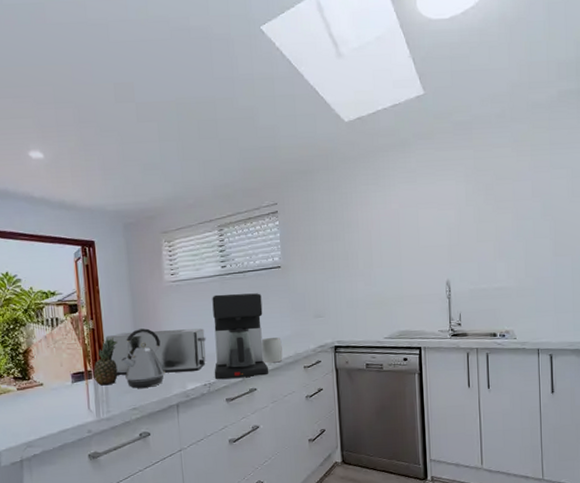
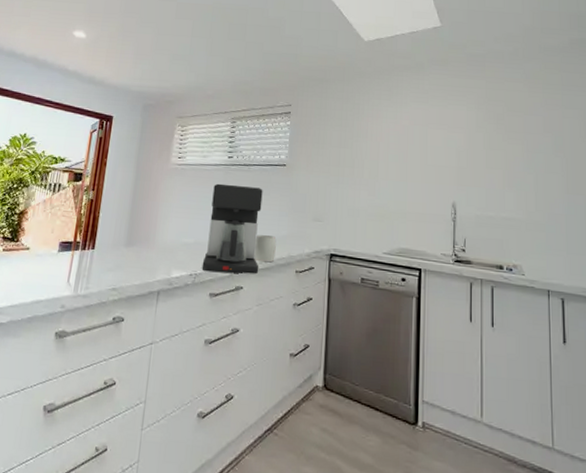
fruit: present [93,337,119,386] -> none [81,210,114,260]
toaster: present [106,328,207,376] -> none [101,207,201,259]
kettle: present [120,328,165,388] -> none [111,206,155,269]

